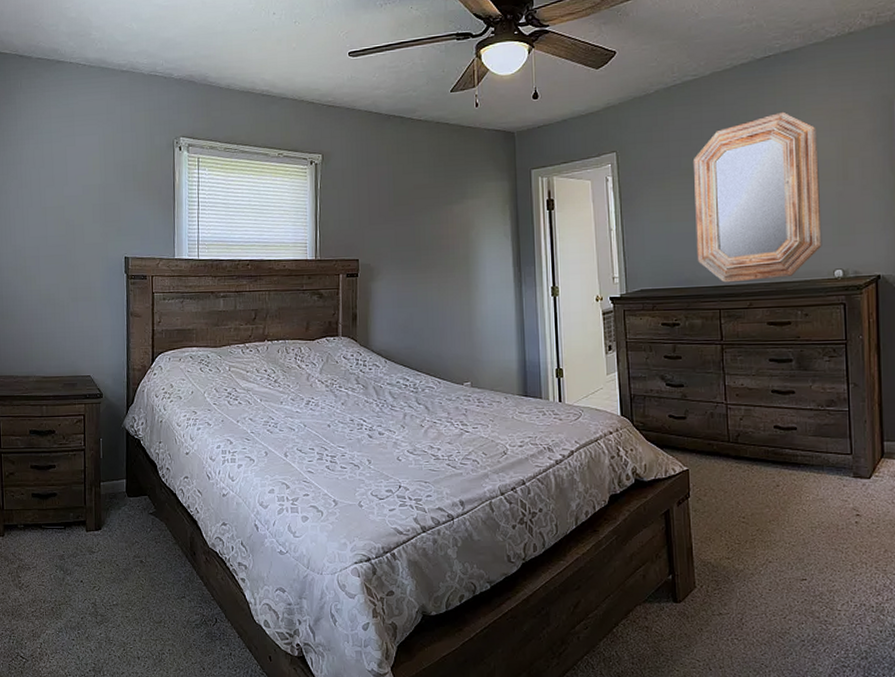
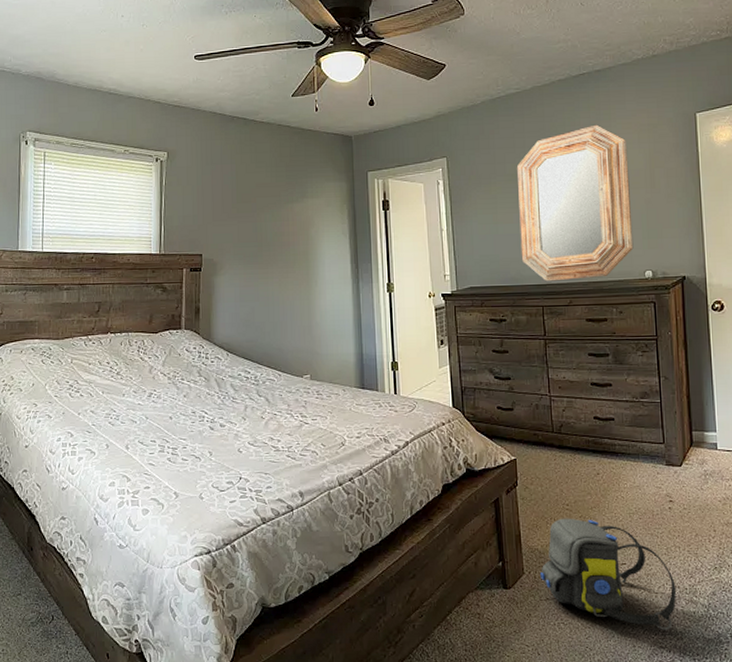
shoulder bag: none [712,531,861,649] -> present [539,518,676,630]

